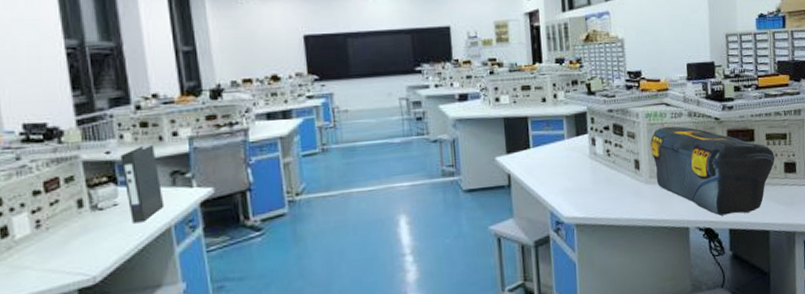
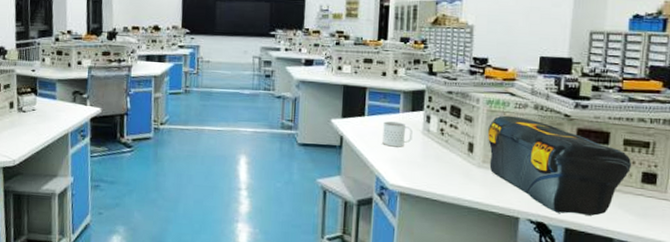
binder: present [120,144,165,223] -> none [41,68,66,126]
mug: none [550,149,581,177] -> present [381,121,413,147]

